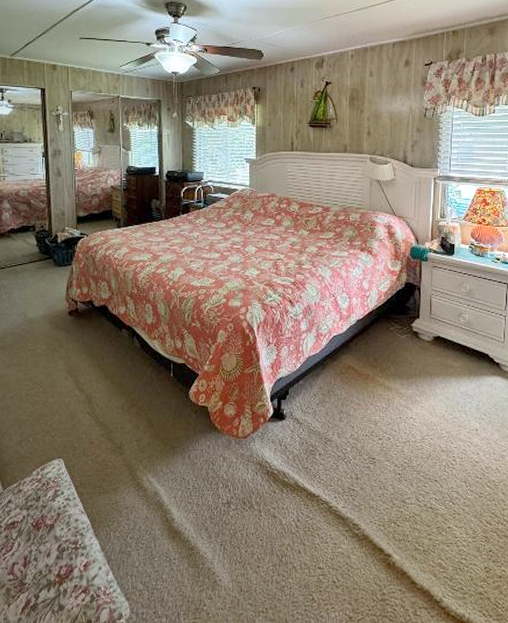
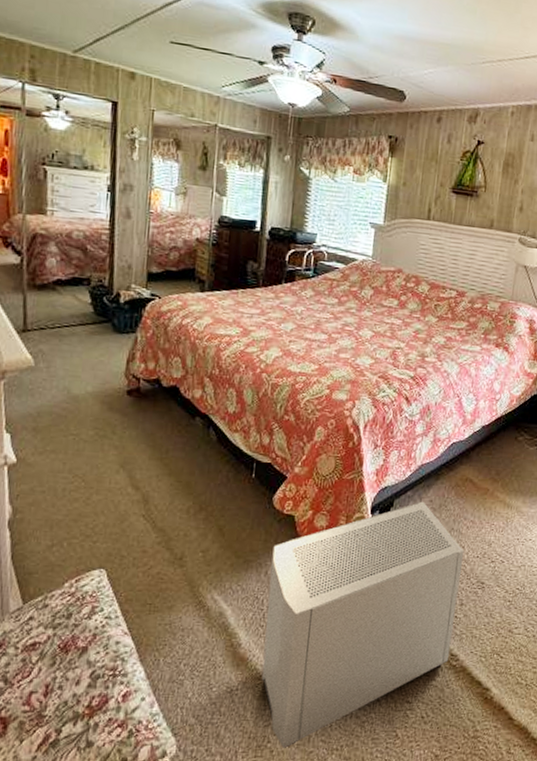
air purifier: none [193,388,354,611] -> present [261,501,465,748]

